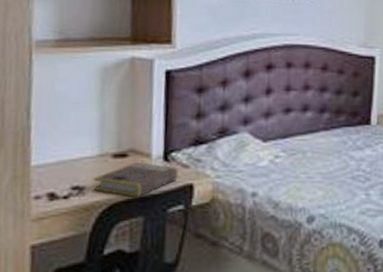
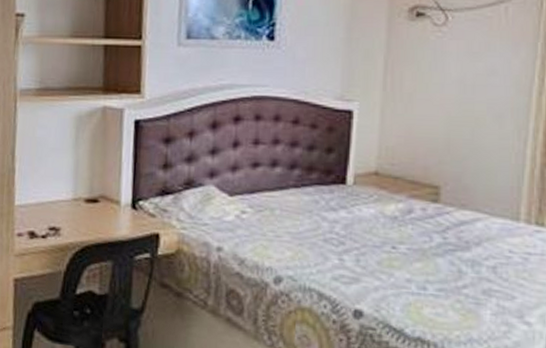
book: present [93,162,178,197] -> none [68,208,145,242]

